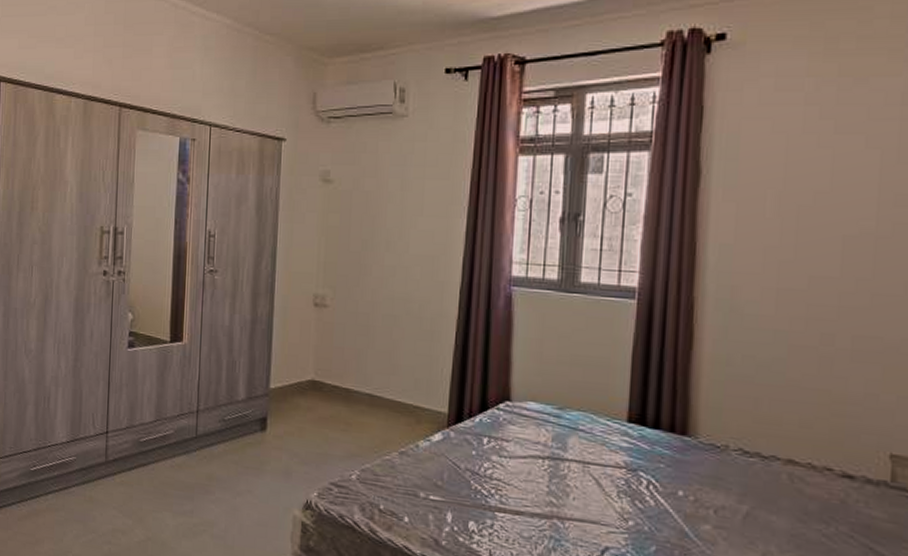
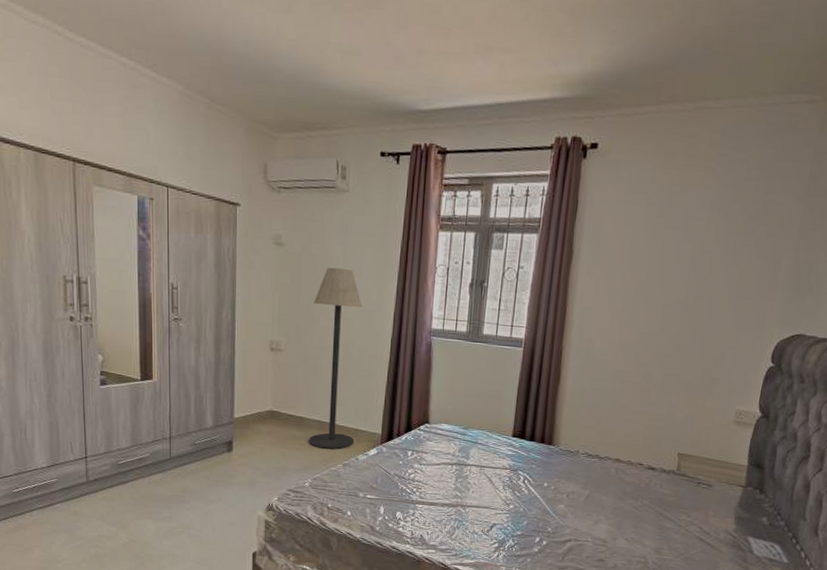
floor lamp: none [357,205,424,432] -> present [309,267,363,449]

